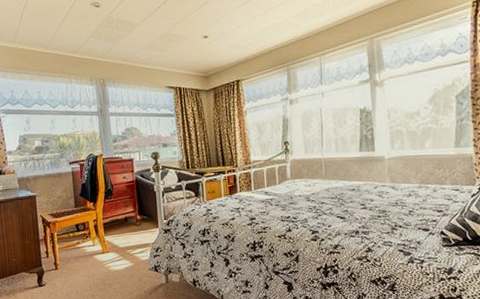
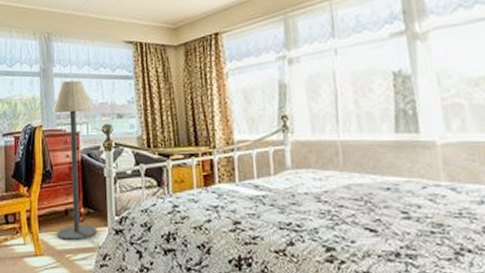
floor lamp: none [110,118,151,241] -> present [52,80,97,241]

